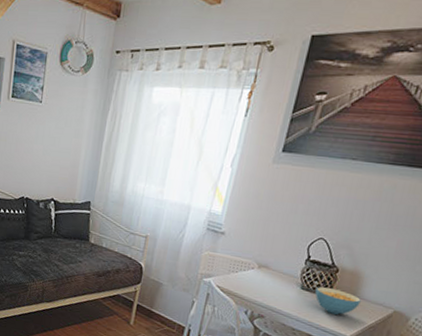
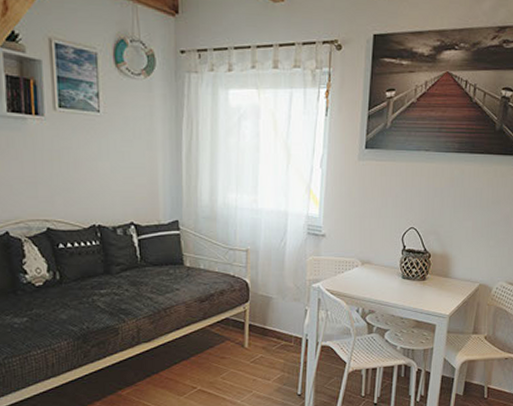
cereal bowl: present [315,287,361,315] -> none [415,273,453,297]

